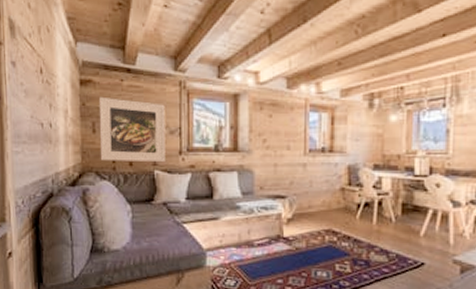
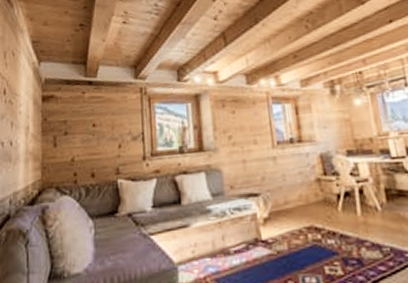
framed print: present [98,96,166,163] -> none [60,110,129,175]

